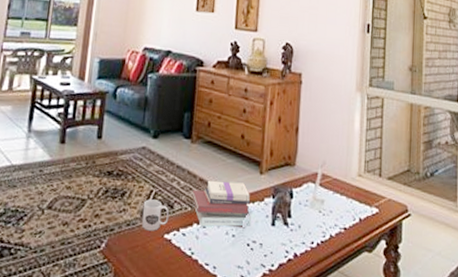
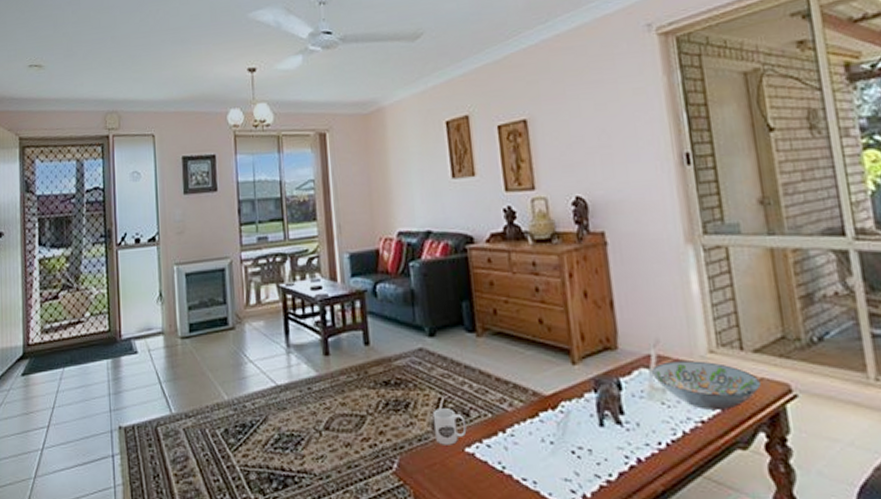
books: present [191,180,252,229] -> none [489,377,573,435]
decorative bowl: none [315,179,388,221] -> present [650,360,761,411]

